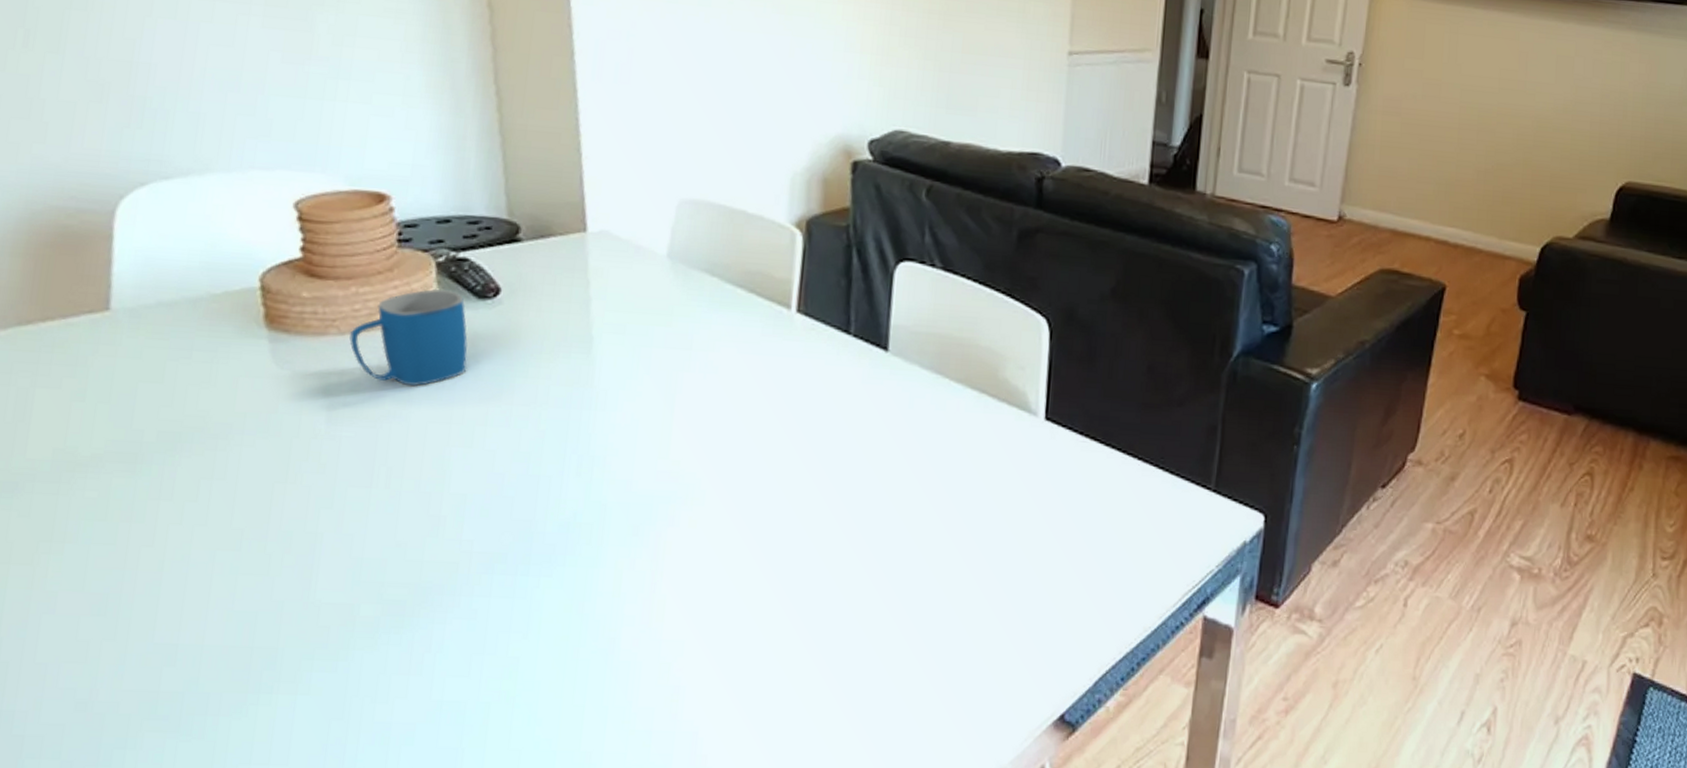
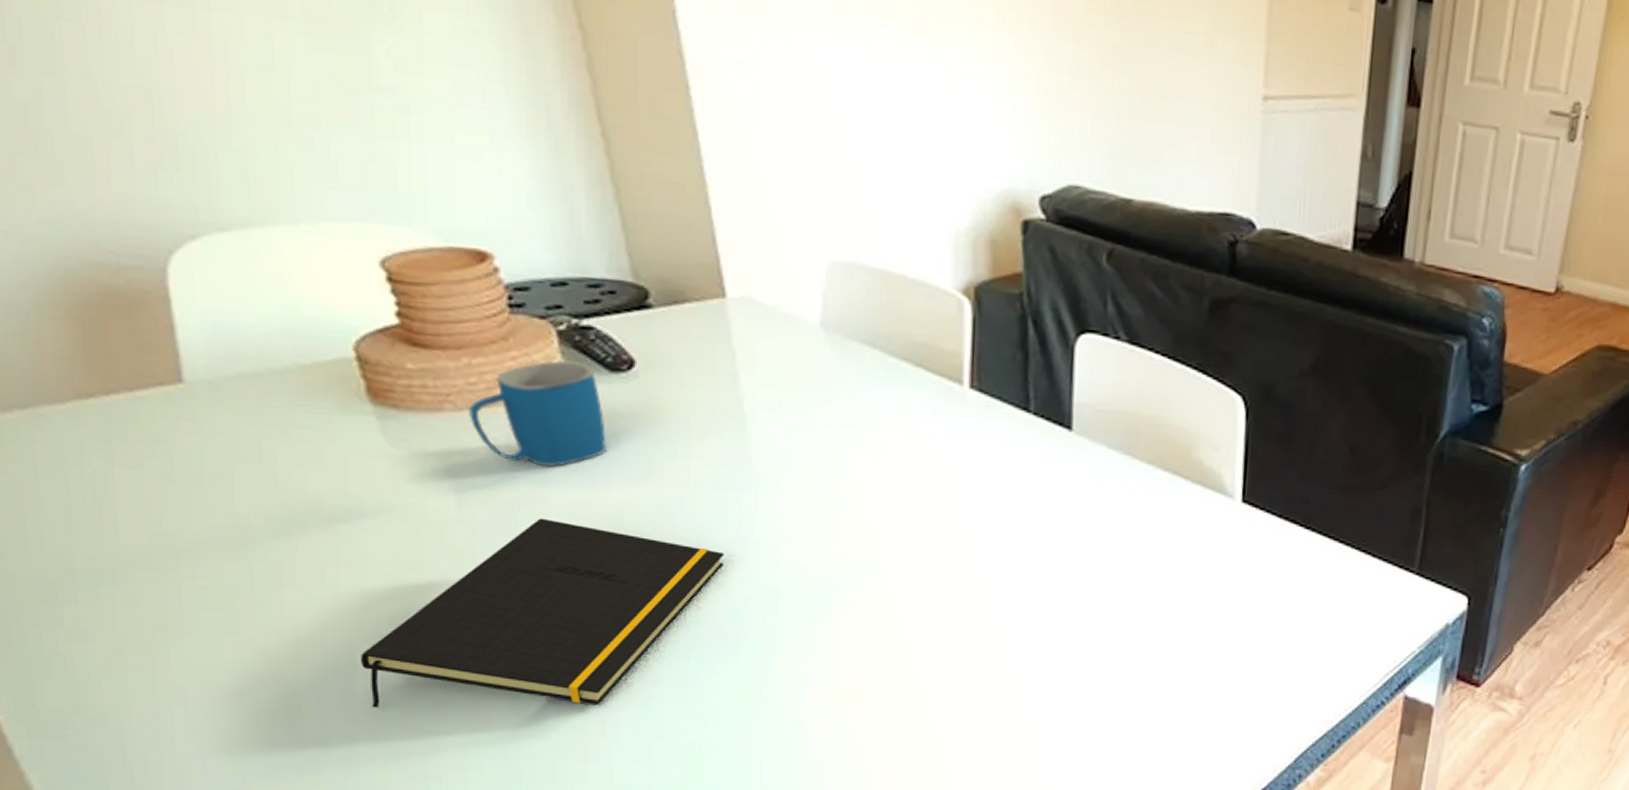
notepad: none [217,434,560,619] -> present [360,518,724,708]

